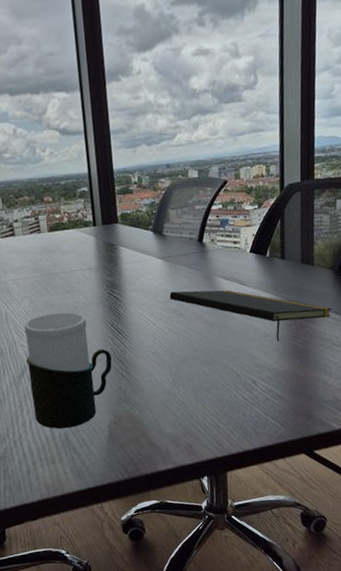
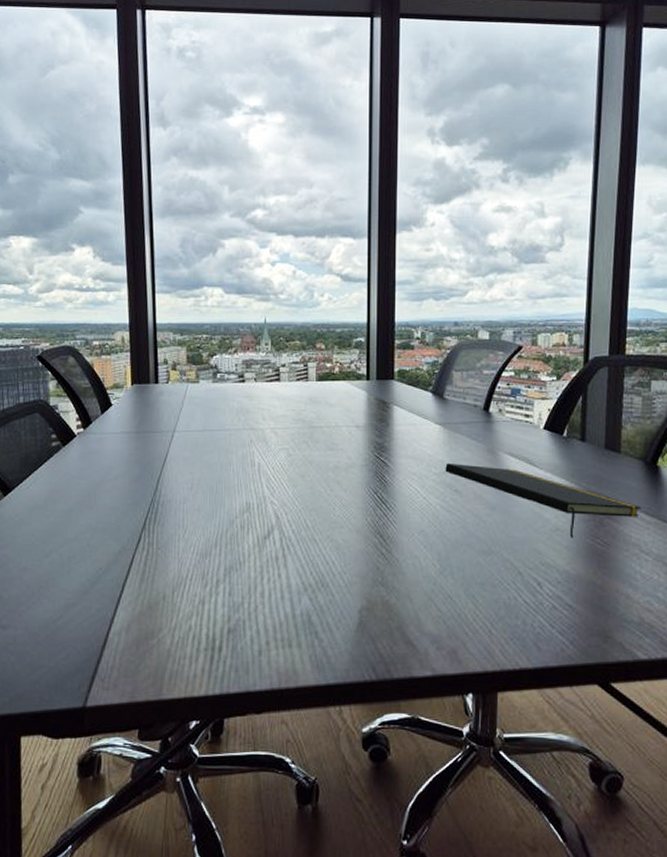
cup: present [23,311,112,429] -> none [274,470,371,607]

